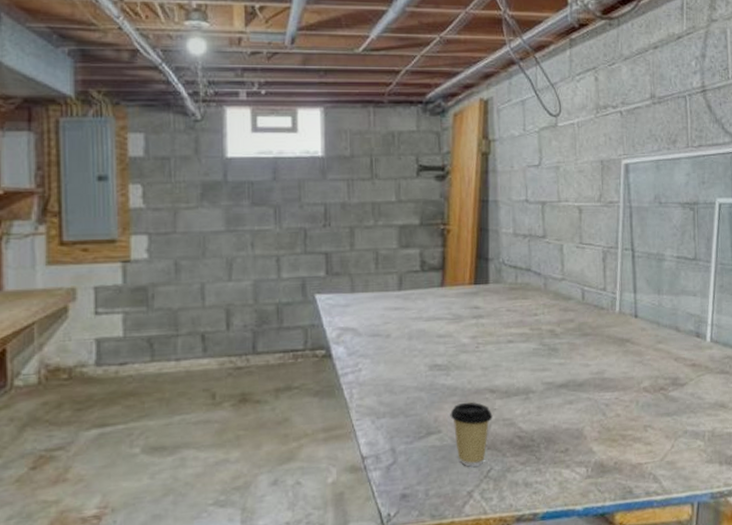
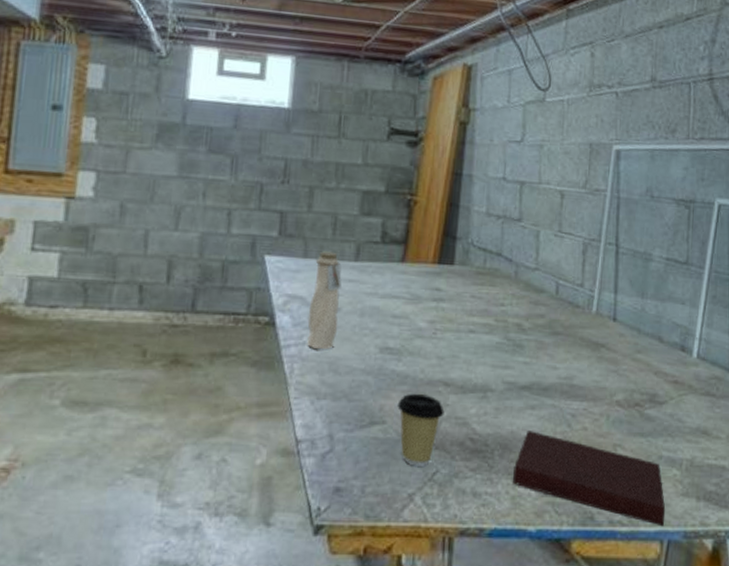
water bottle: none [361,284,389,375] -> present [307,251,342,350]
notebook: none [559,423,694,492] -> present [513,431,666,527]

